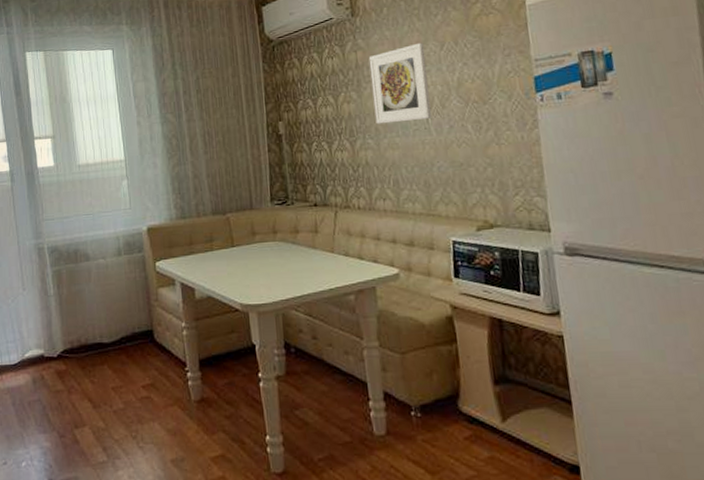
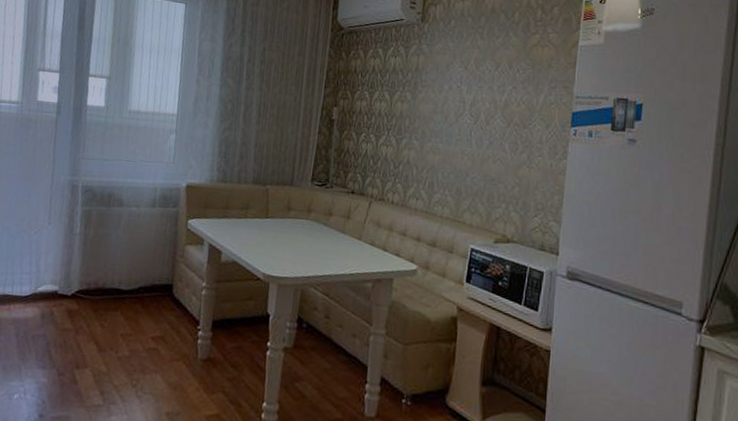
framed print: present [368,42,432,124] -> none [424,59,481,132]

